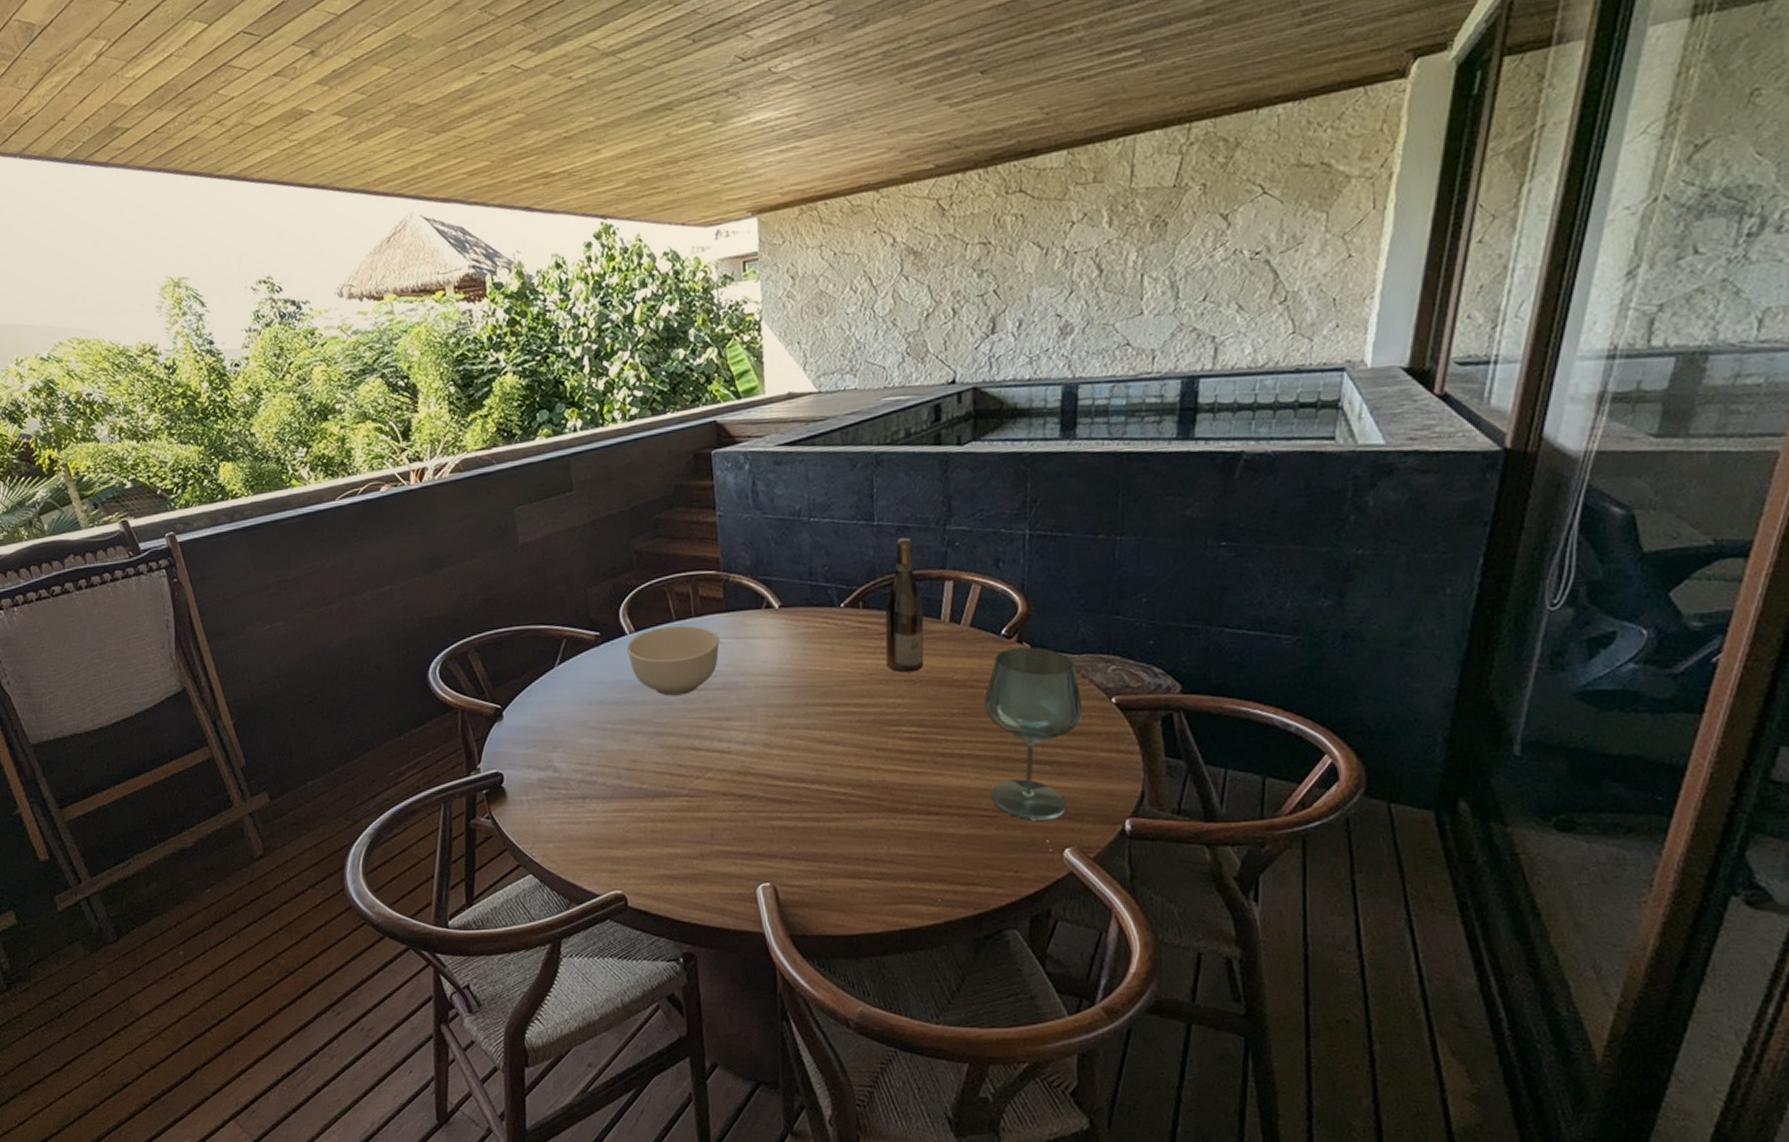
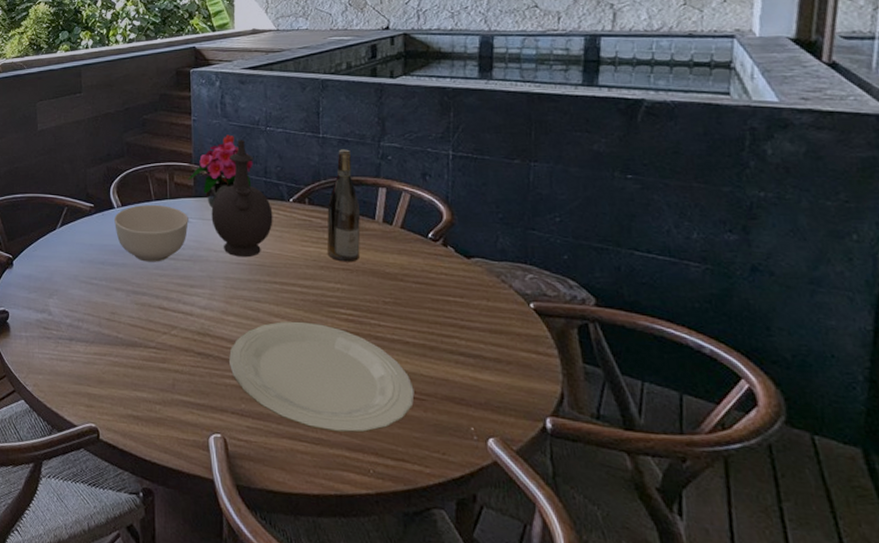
potted flower: none [715,531,795,623] -> present [187,134,253,208]
vase: none [746,535,822,680] -> present [211,139,273,258]
plate: none [775,746,986,864] -> present [228,321,415,433]
wine glass: present [983,647,1083,821] -> none [412,250,504,409]

